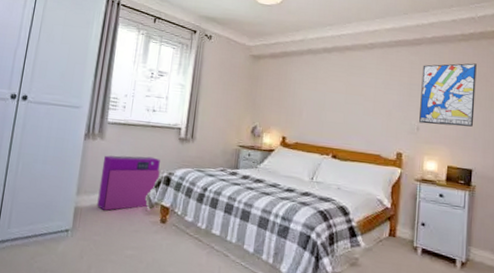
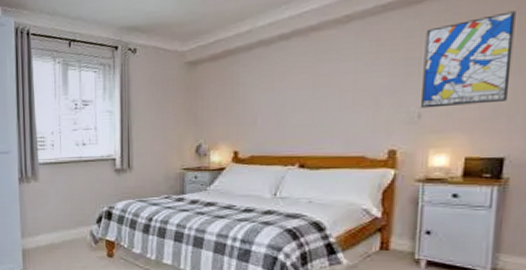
air purifier: present [97,155,160,211] -> none [41,193,100,250]

